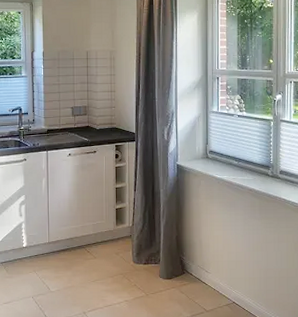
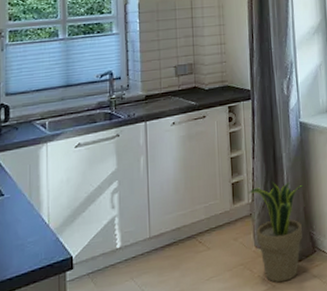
potted plant: none [129,212,177,293] -> present [248,182,304,283]

